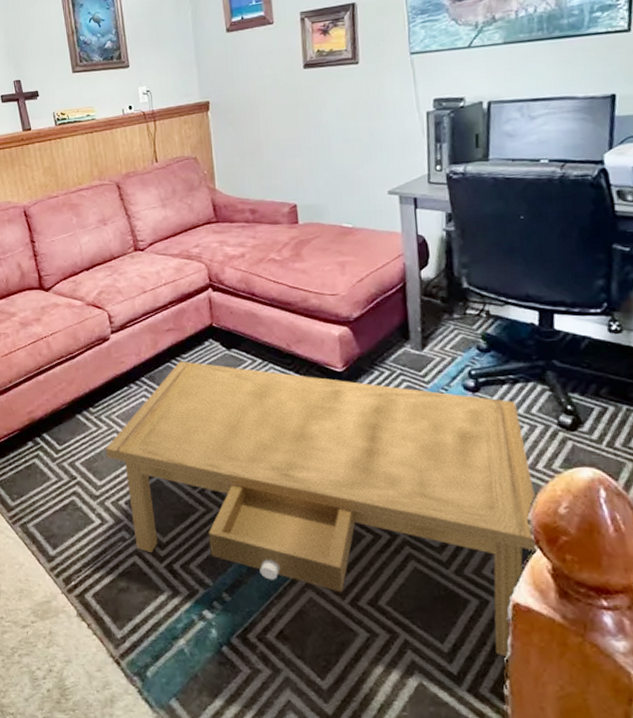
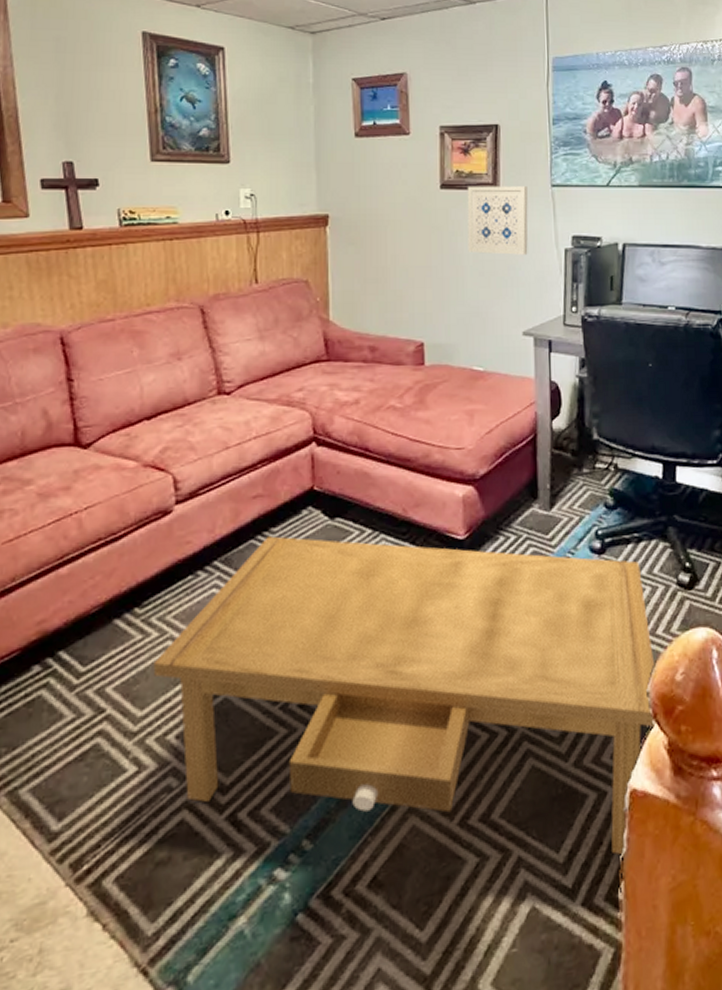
wall art: none [328,57,390,123] -> present [467,186,528,255]

